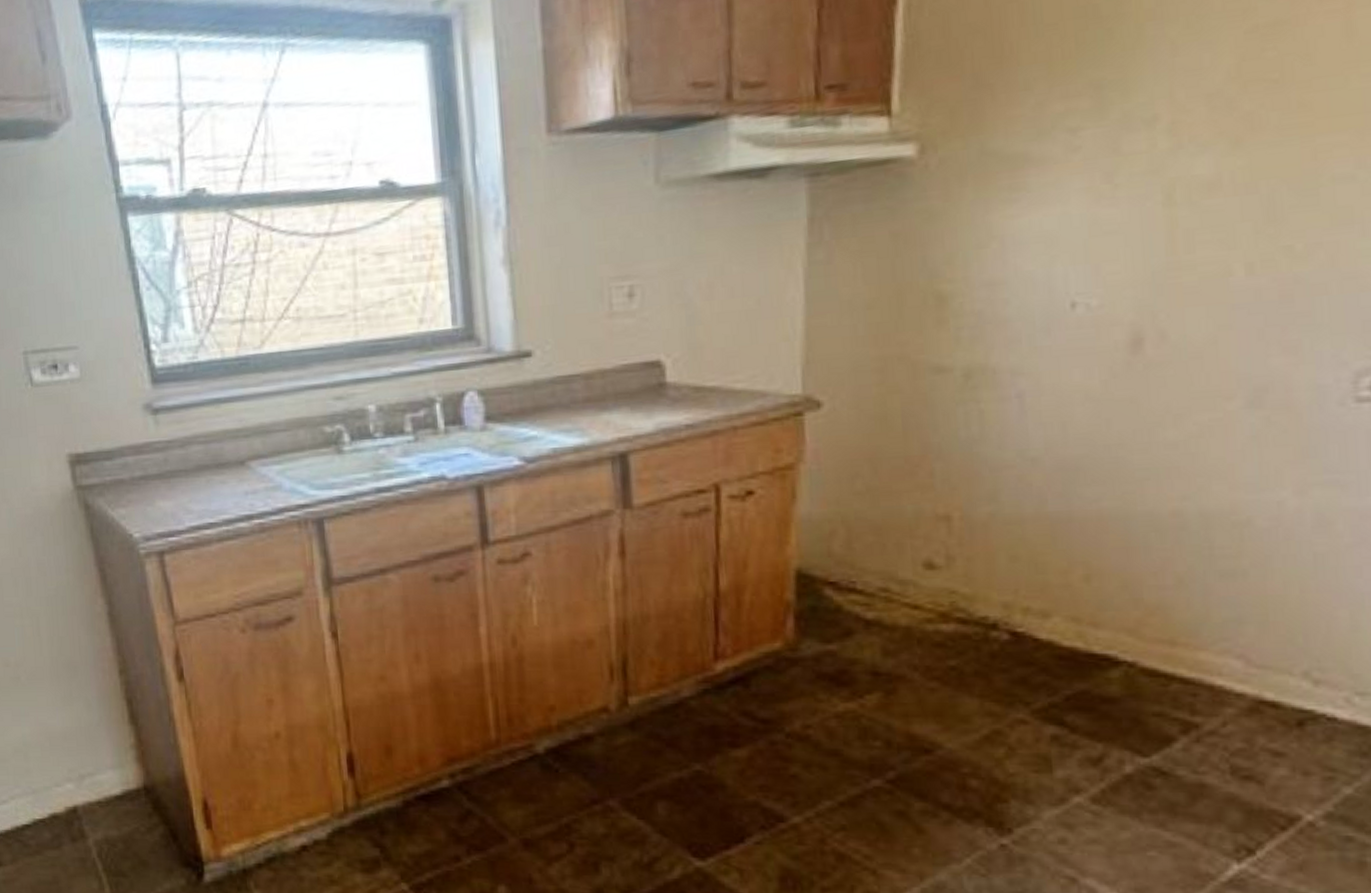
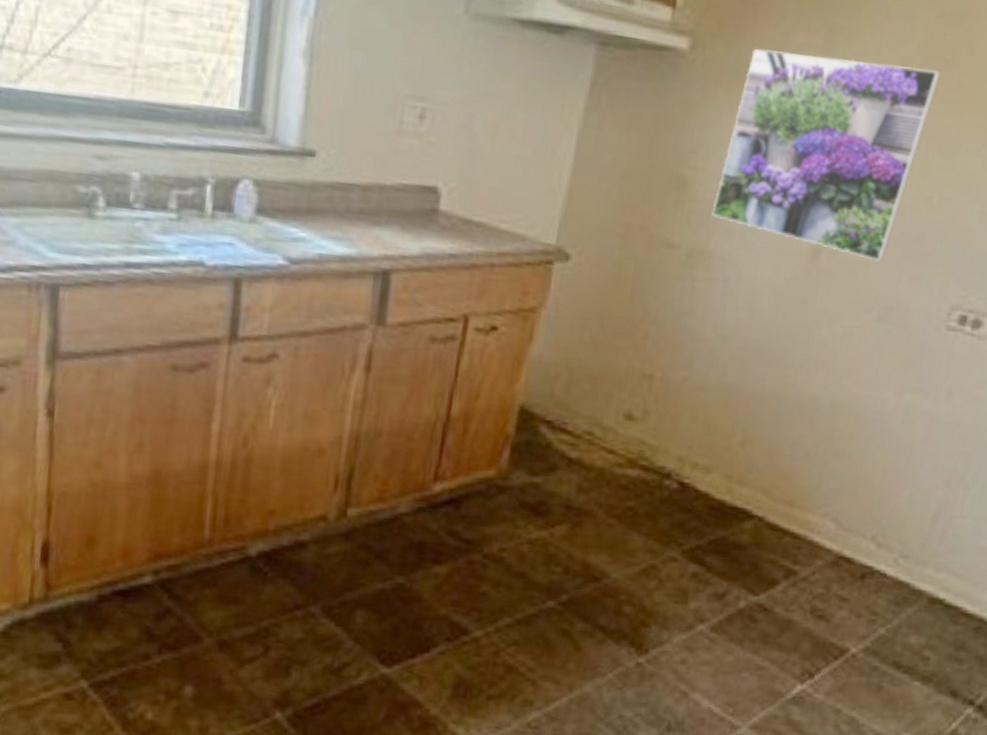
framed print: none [985,95,1270,338] -> present [711,48,942,262]

